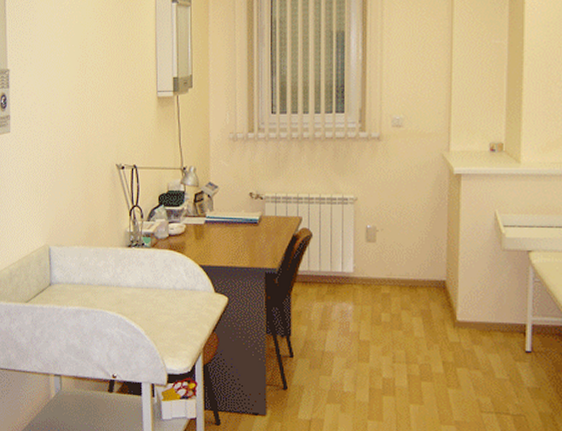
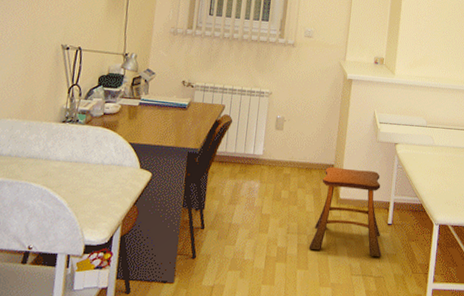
stool: none [422,283,520,391] -> present [308,167,382,256]

